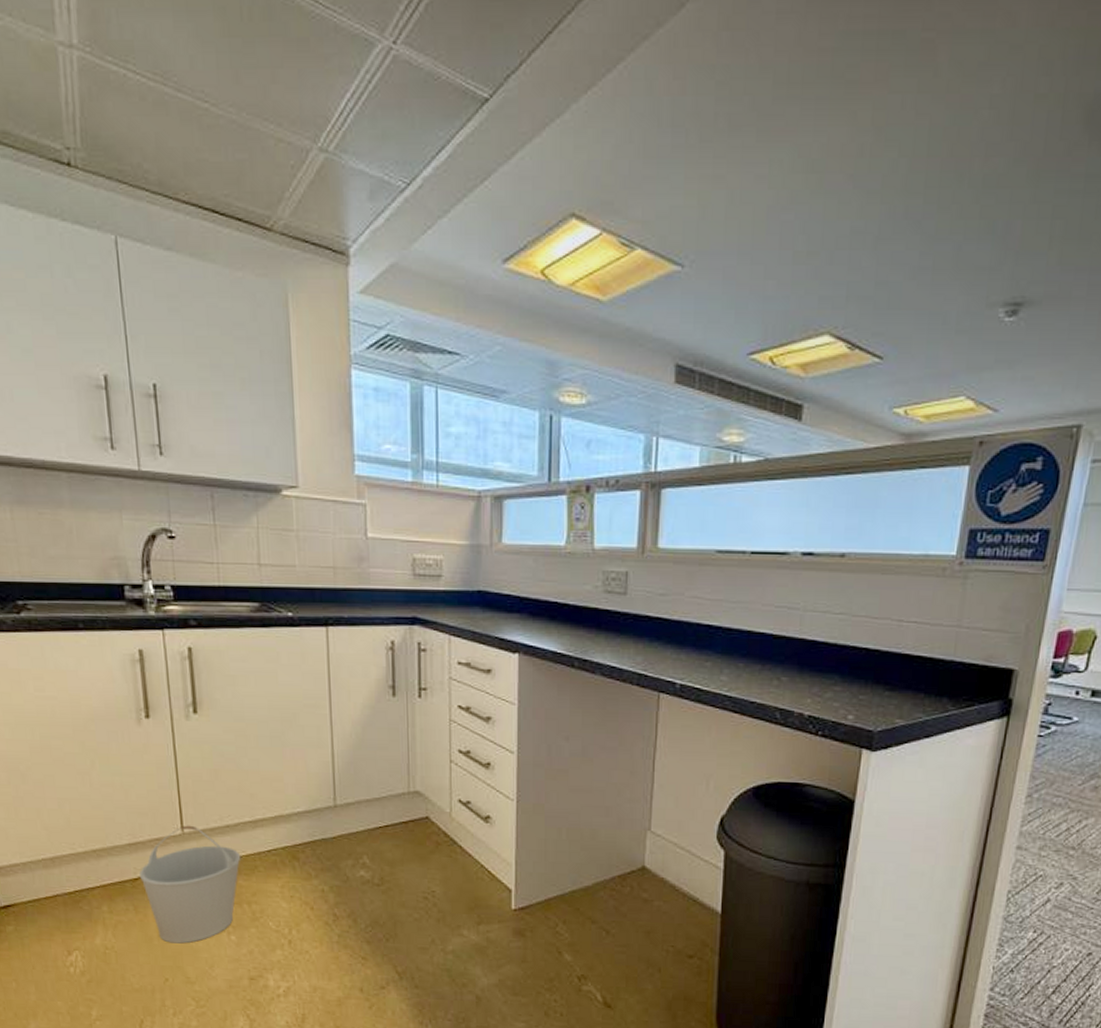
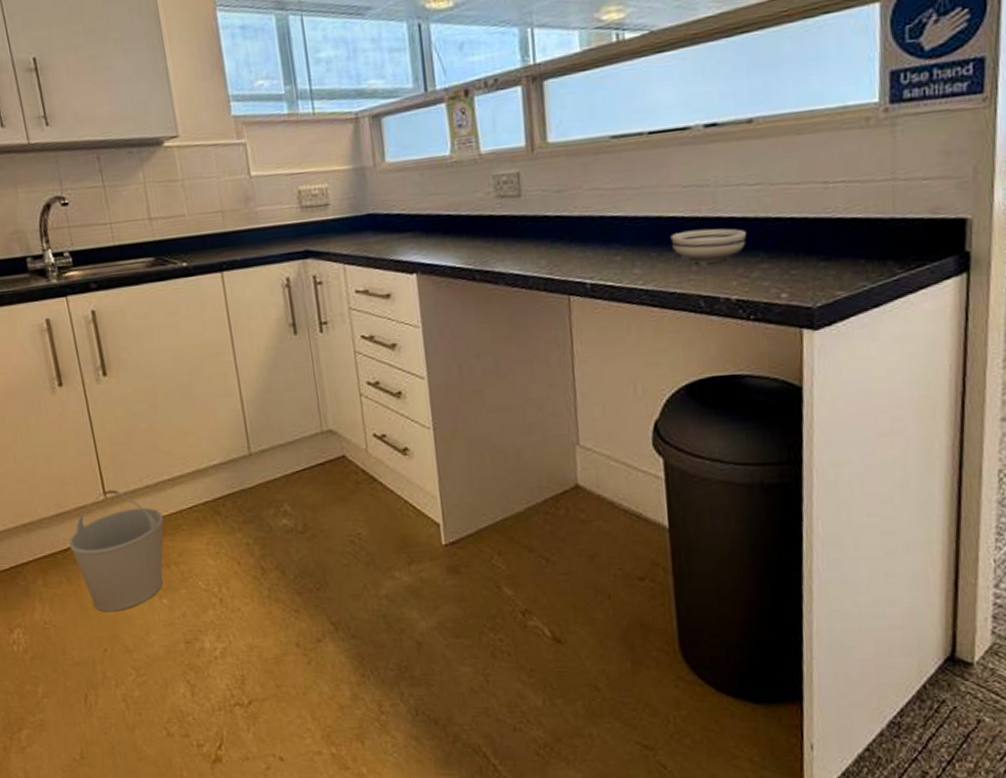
bowl: none [757,647,825,680] -> present [670,228,746,264]

